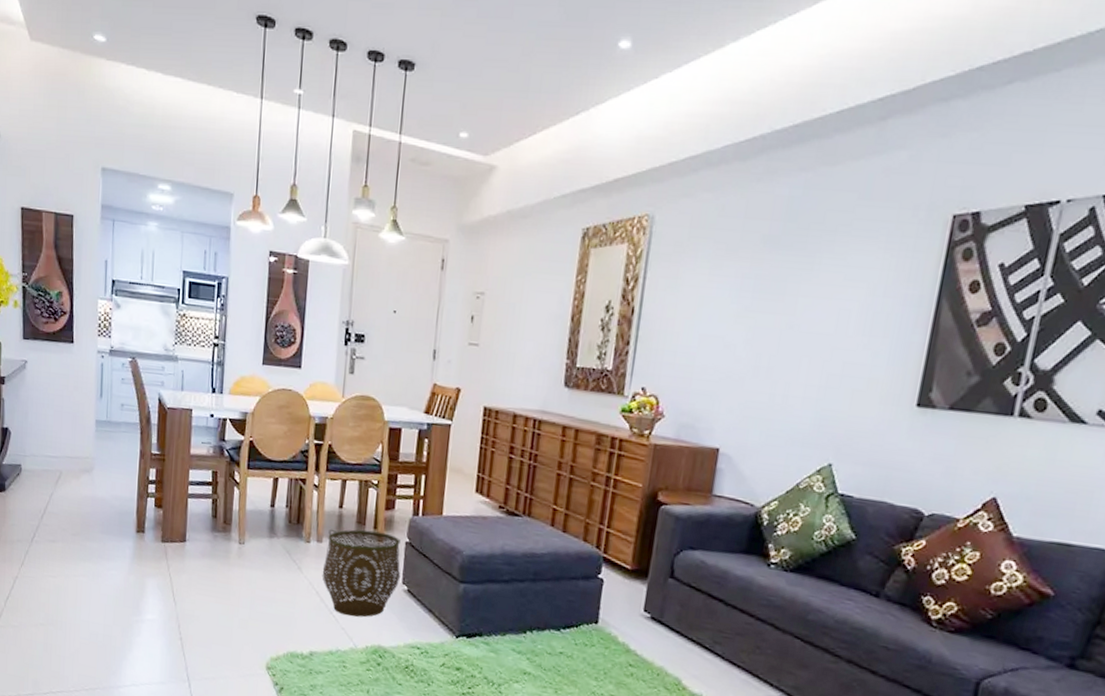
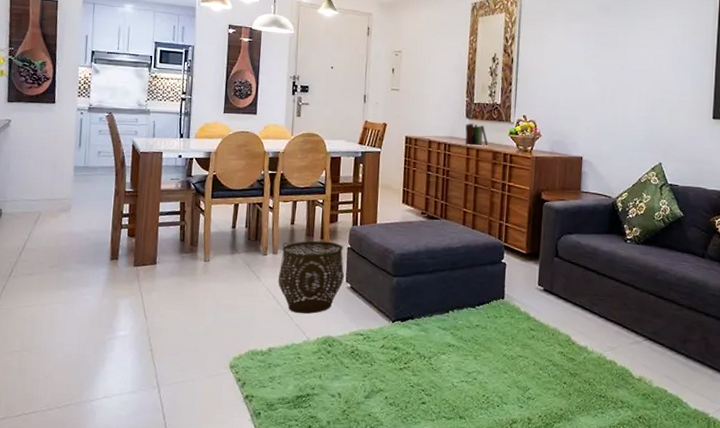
books: none [561,393,592,425] -> present [465,123,488,146]

